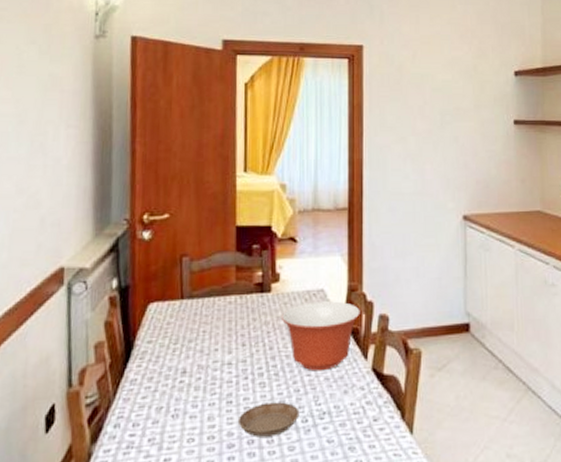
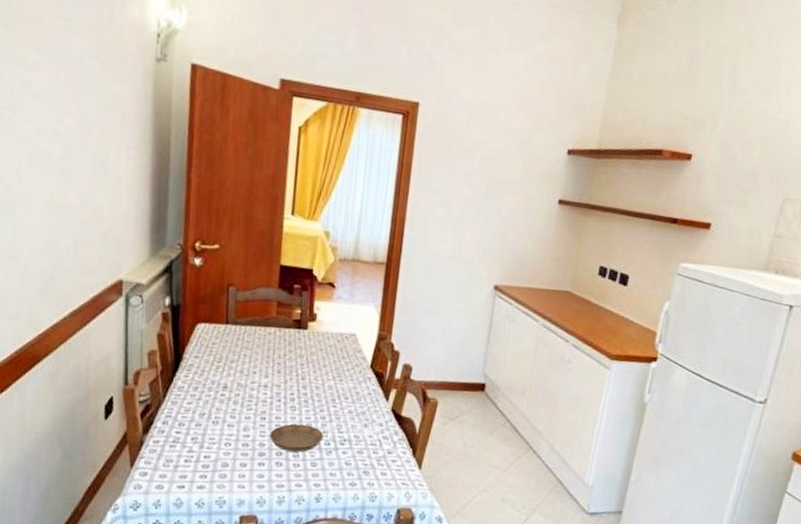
mixing bowl: present [281,301,360,372] -> none [314,343,387,405]

